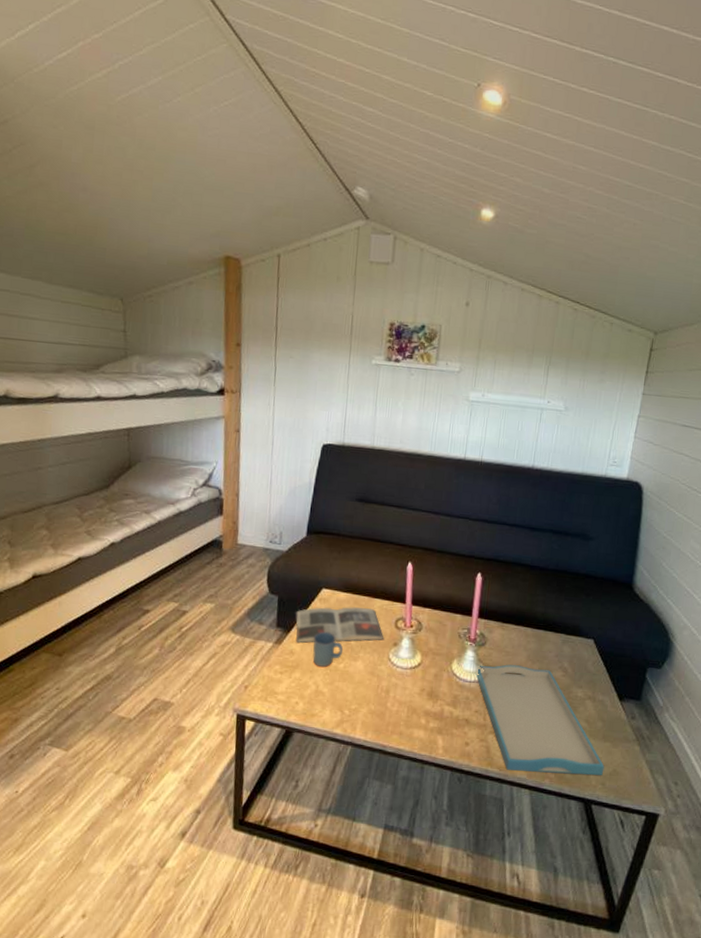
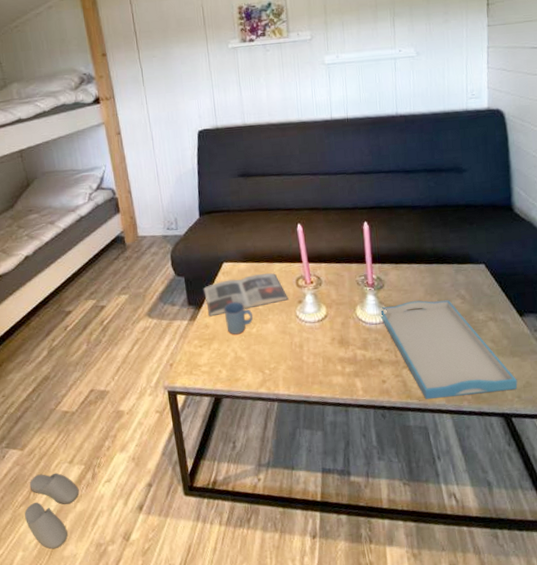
slippers: none [55,780,120,864] -> present [25,473,79,549]

